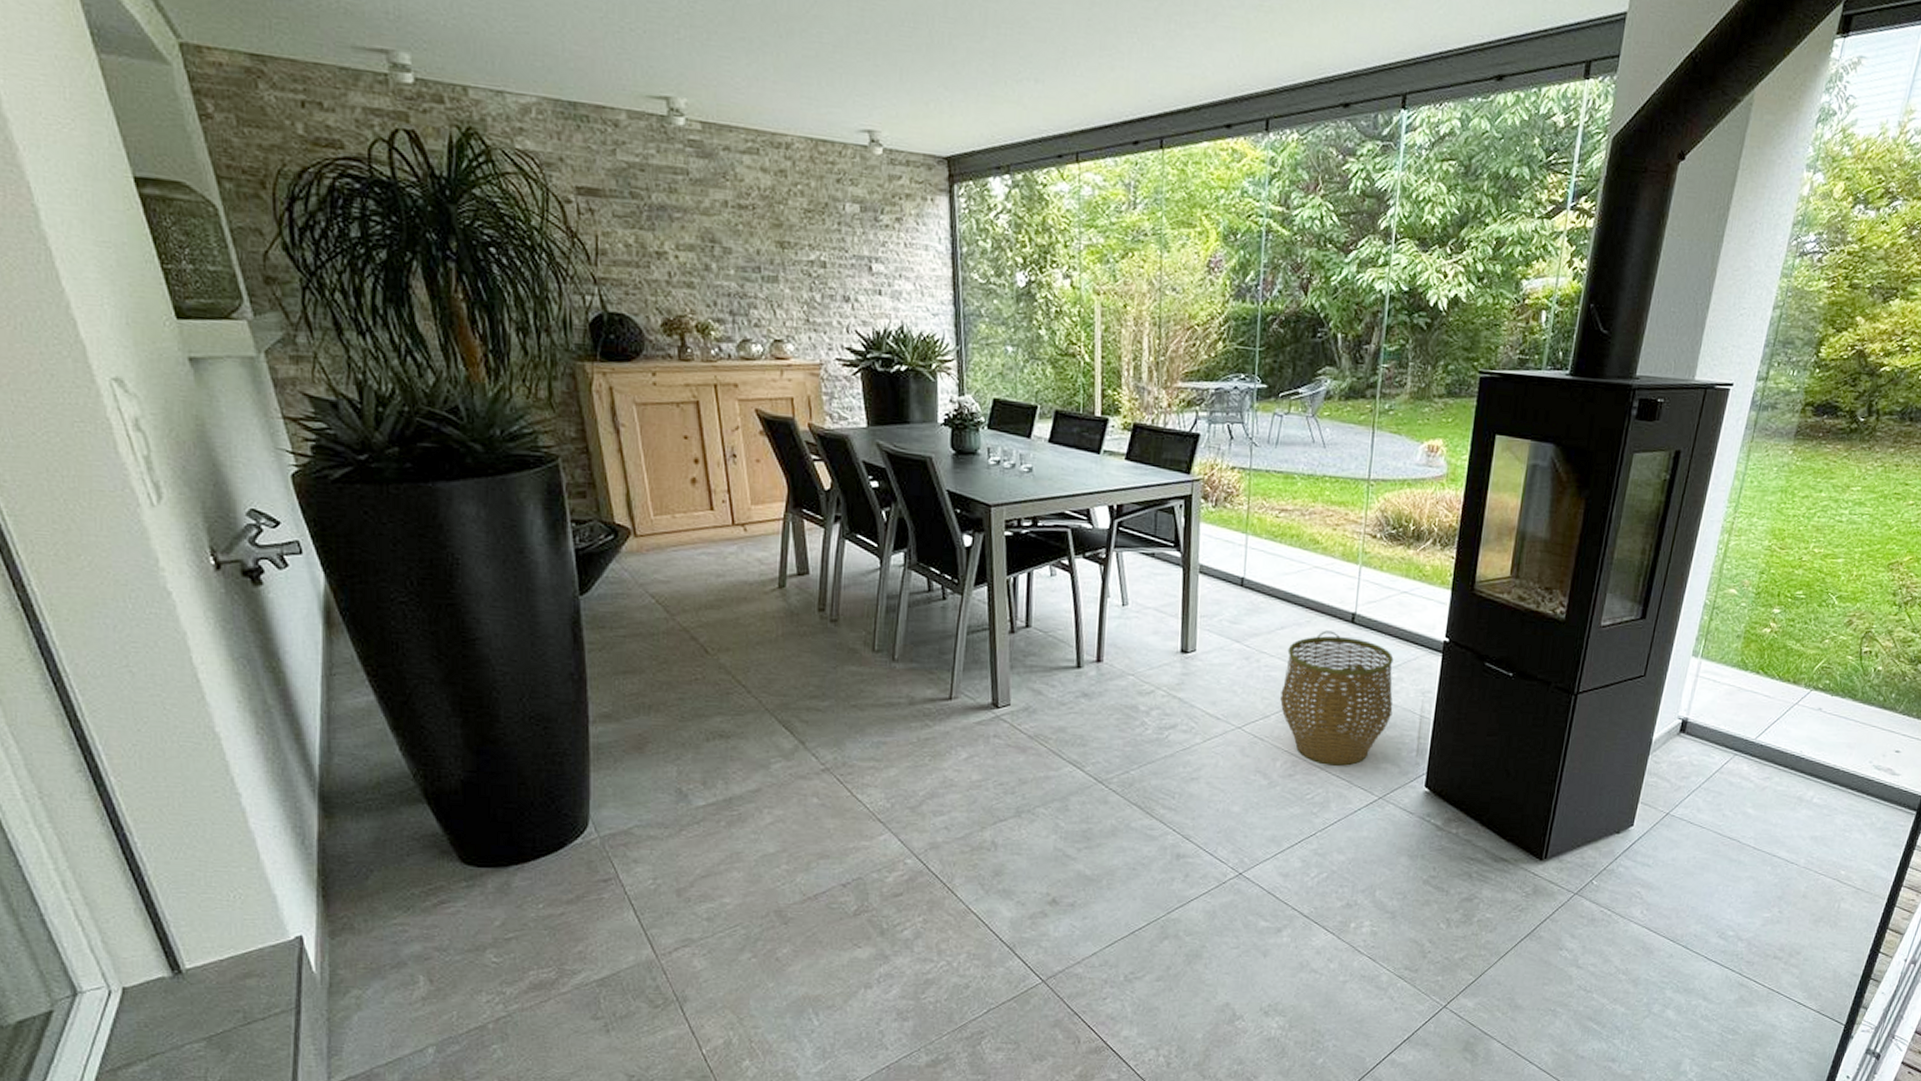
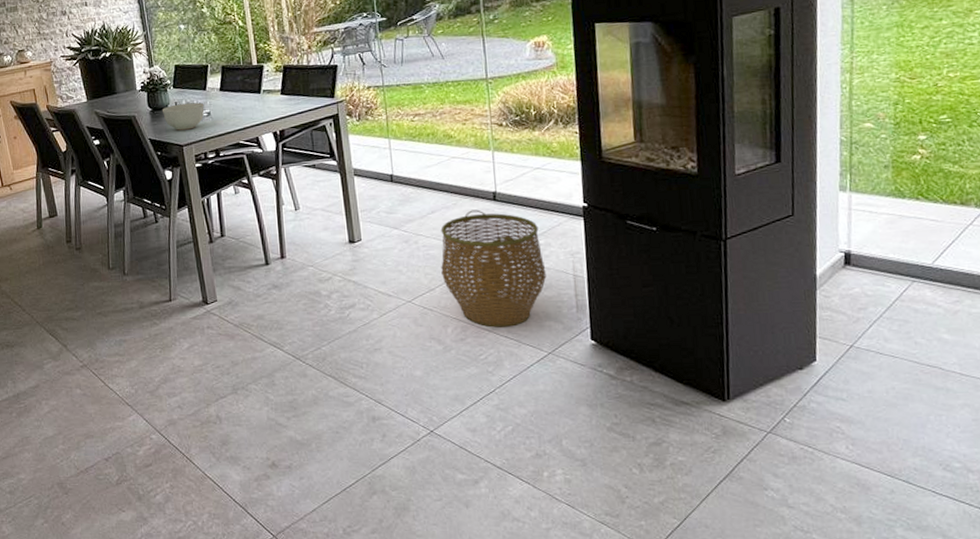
bowl: none [968,450,1026,486] -> present [162,102,205,131]

